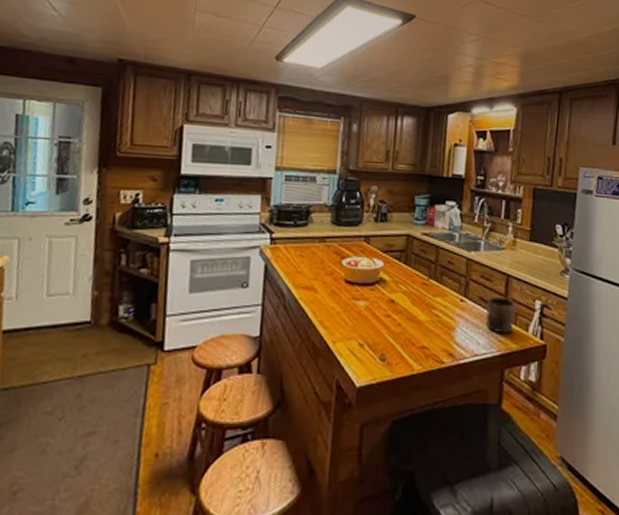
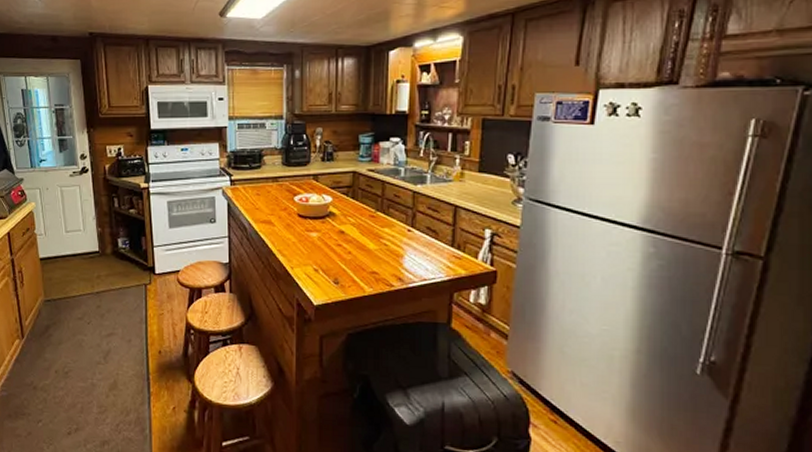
mug: present [485,297,515,334] -> none [433,227,464,261]

